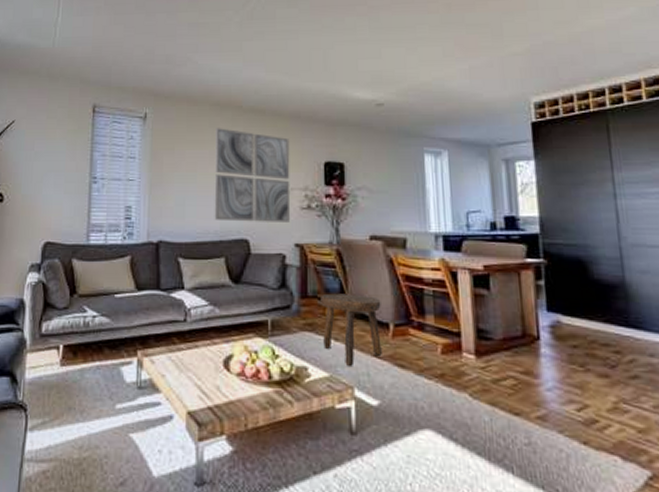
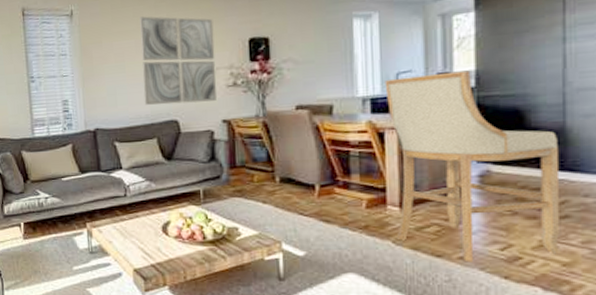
stool: present [321,293,382,368] -> none [248,161,308,225]
bar stool: none [456,216,636,424] -> present [385,70,562,263]

